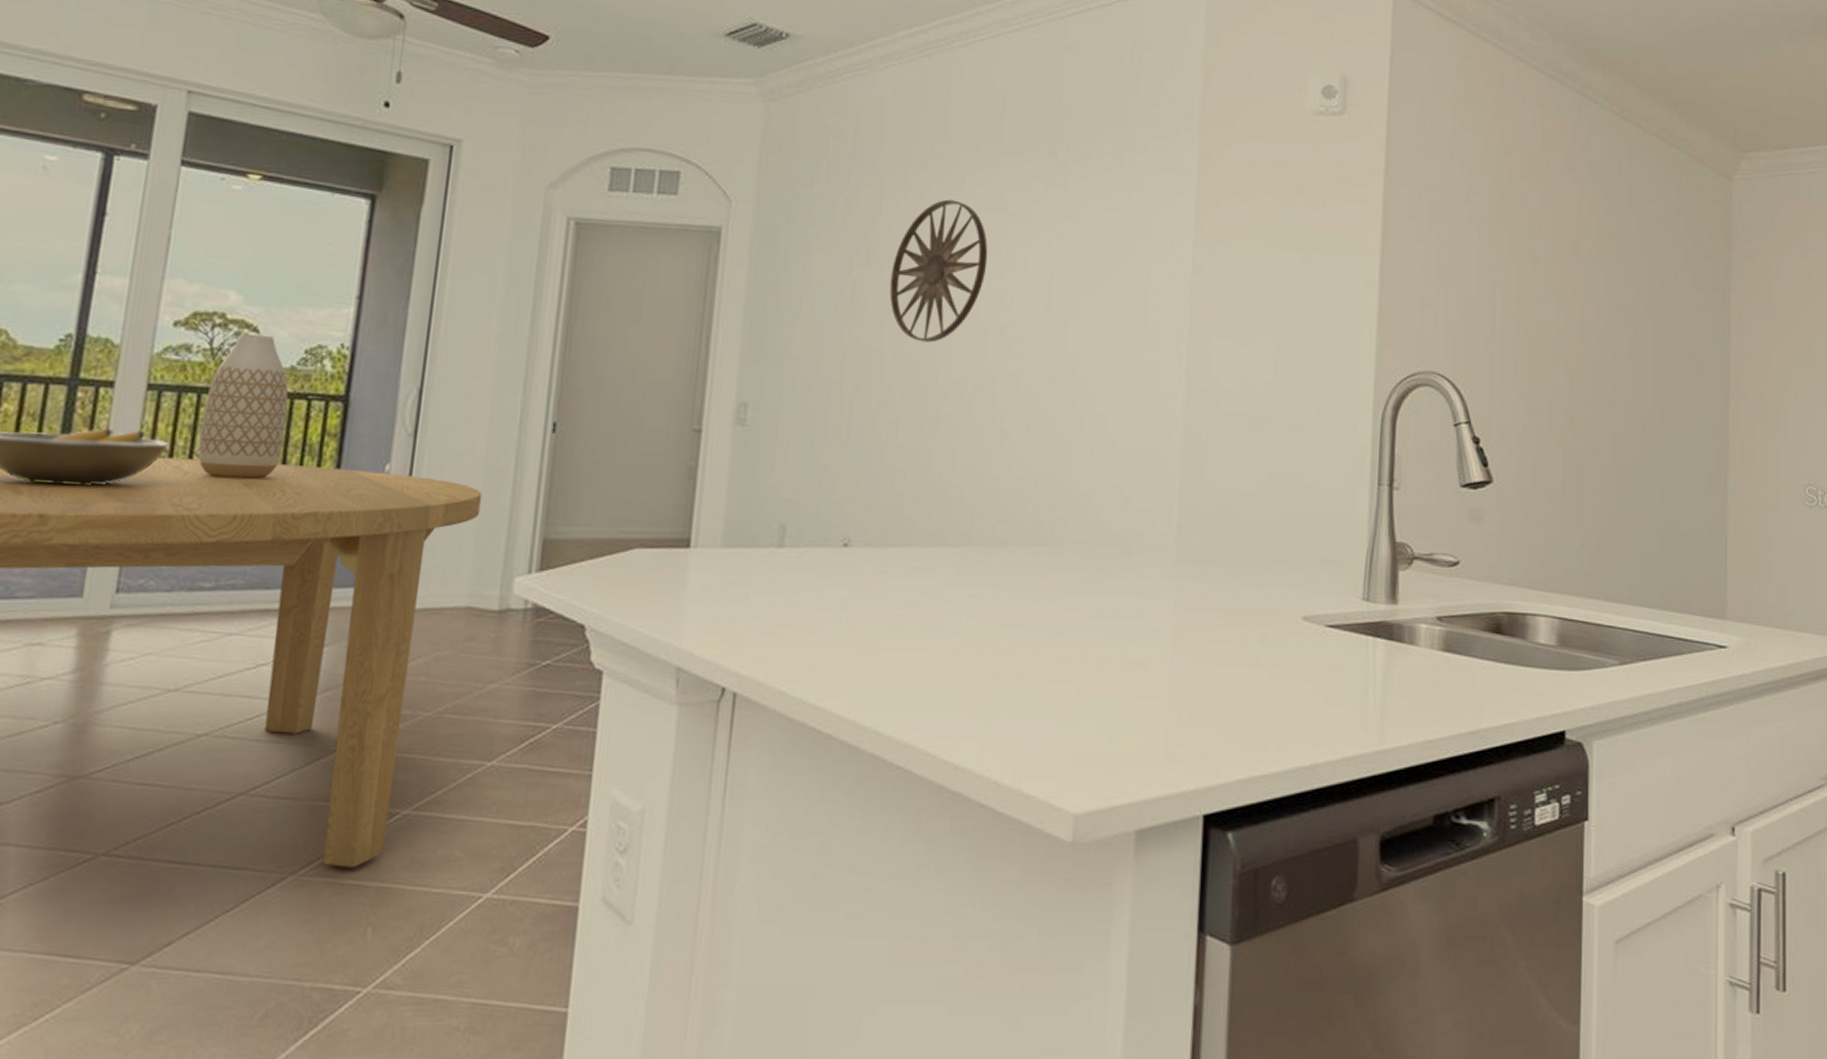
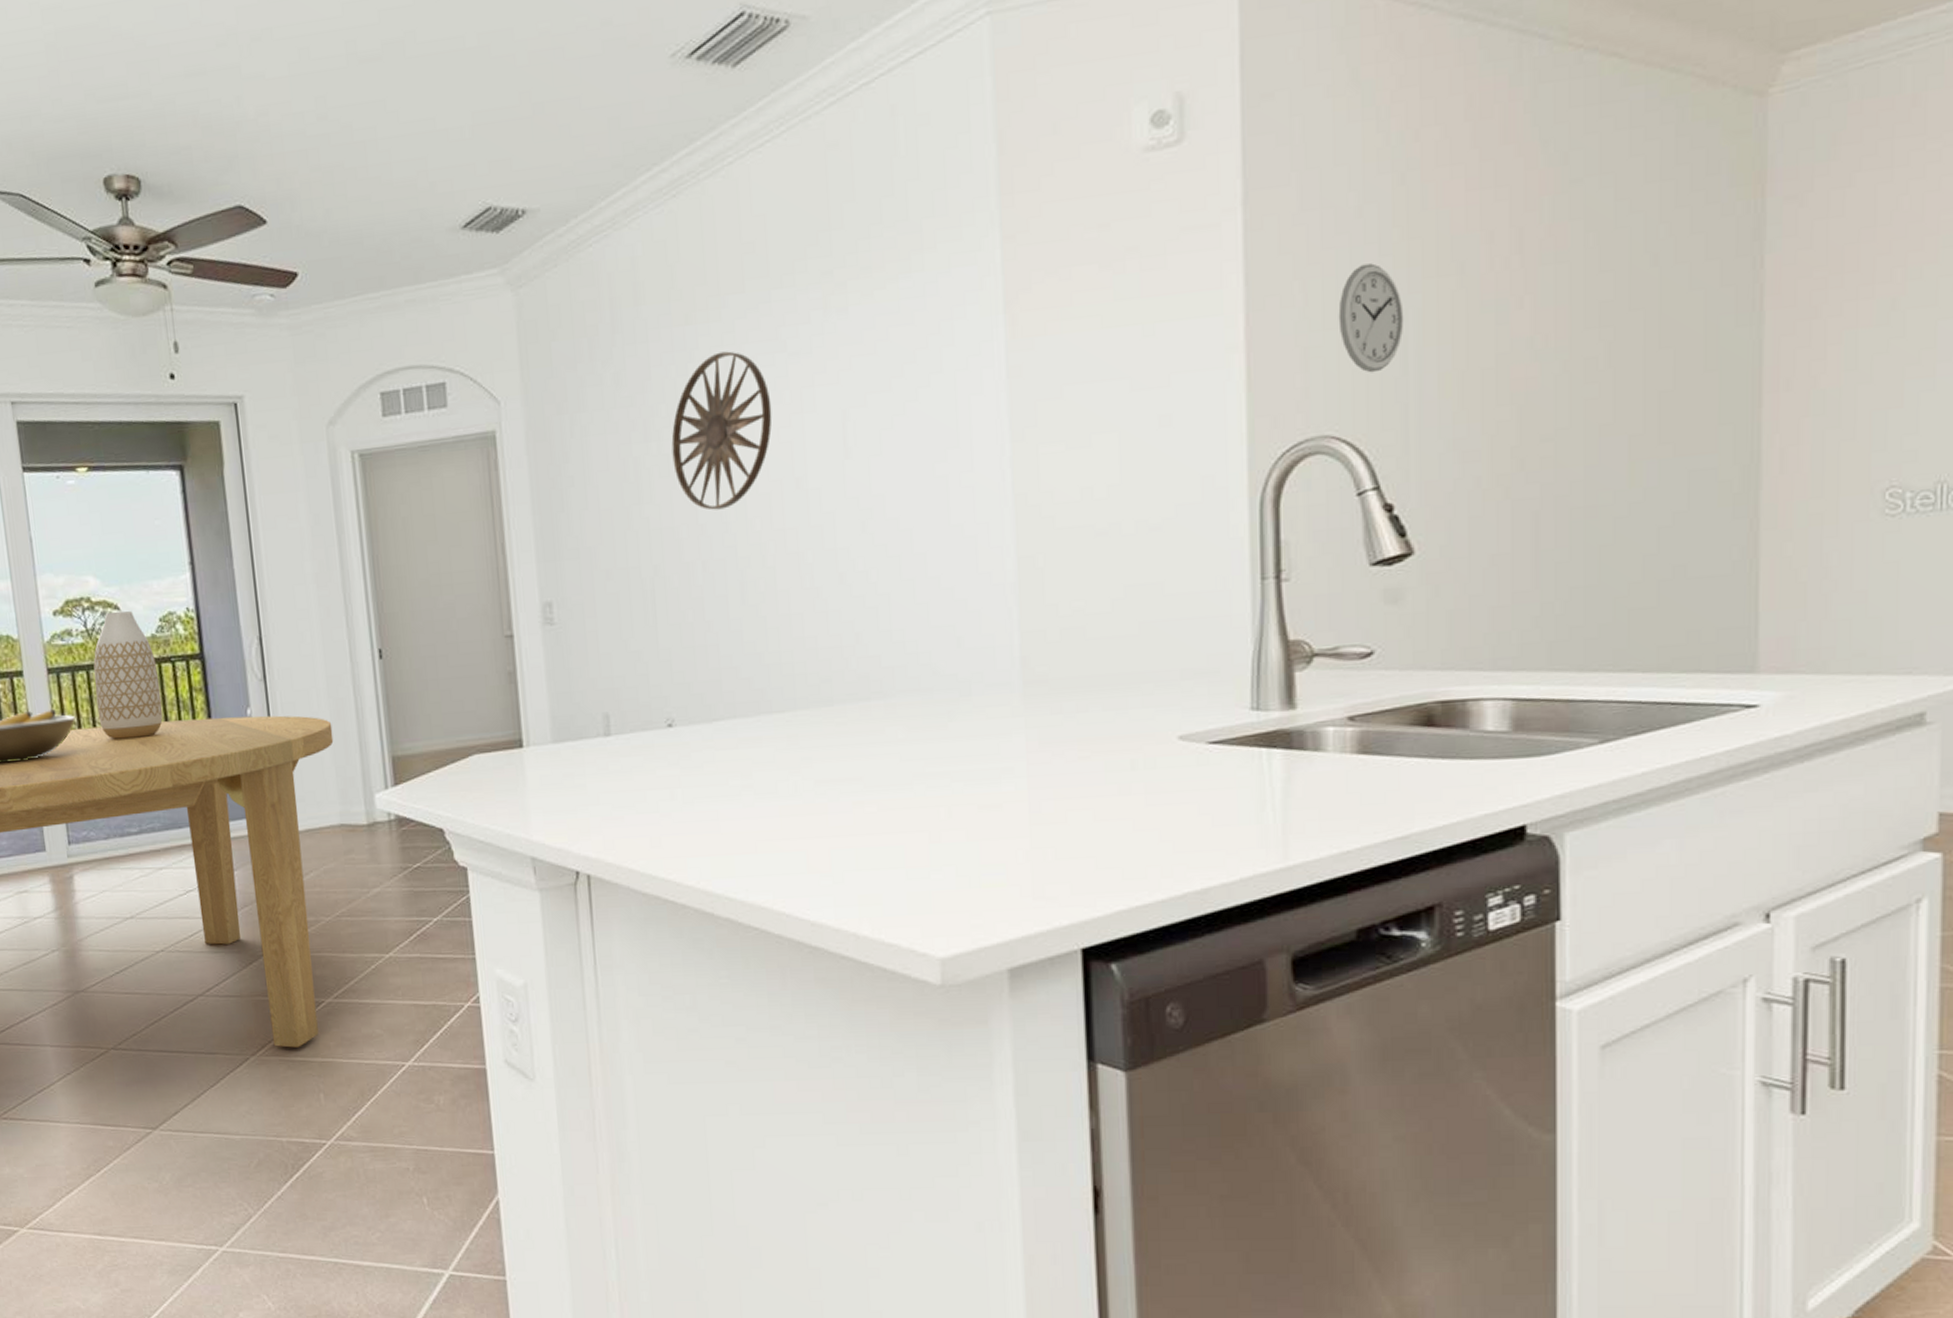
wall clock: none [1448,240,1494,328] -> present [1338,263,1404,373]

